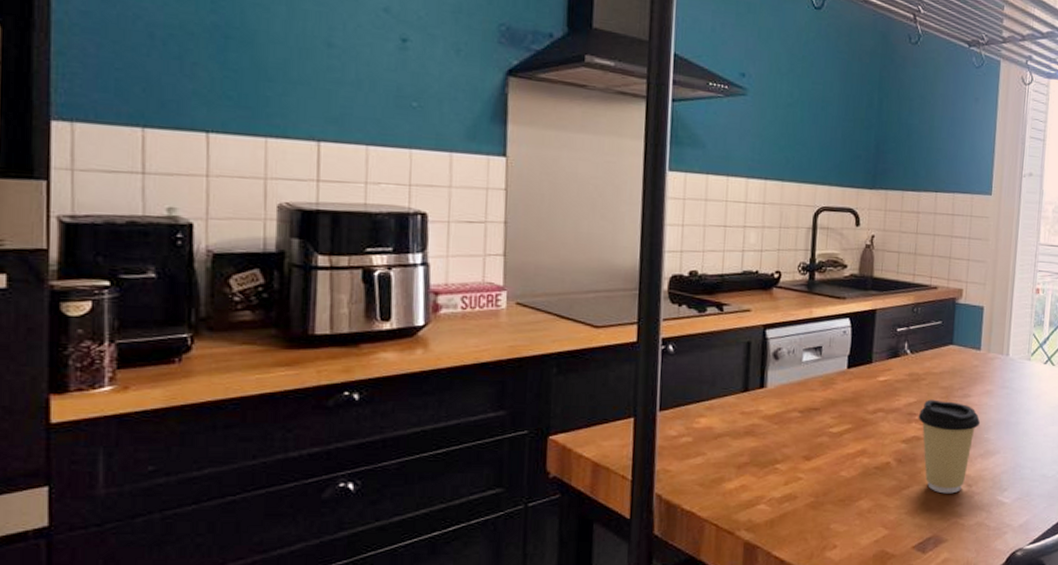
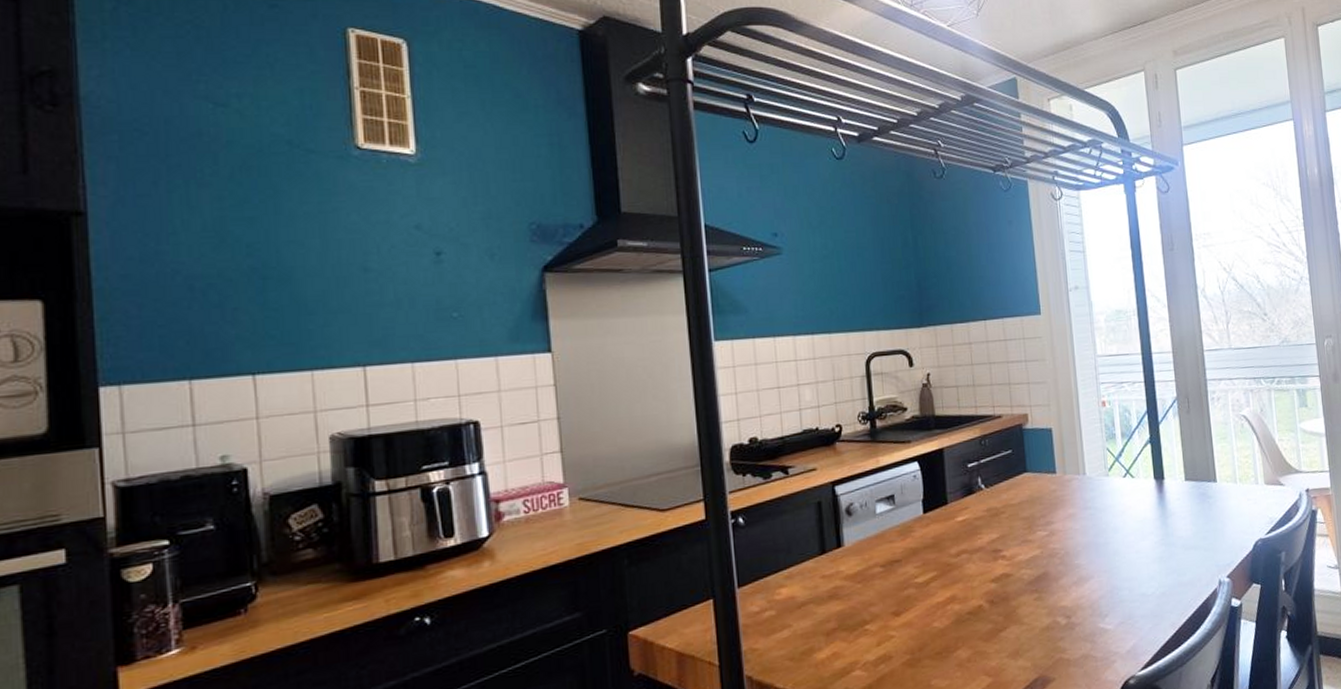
coffee cup: present [918,399,981,494] -> none [1003,531,1069,630]

